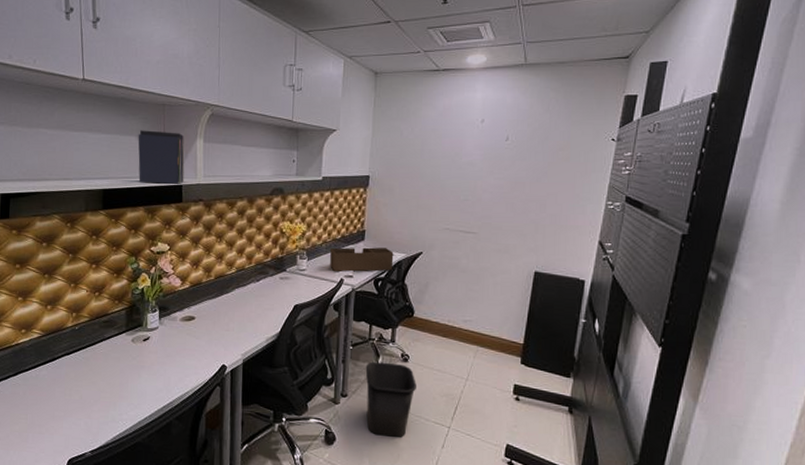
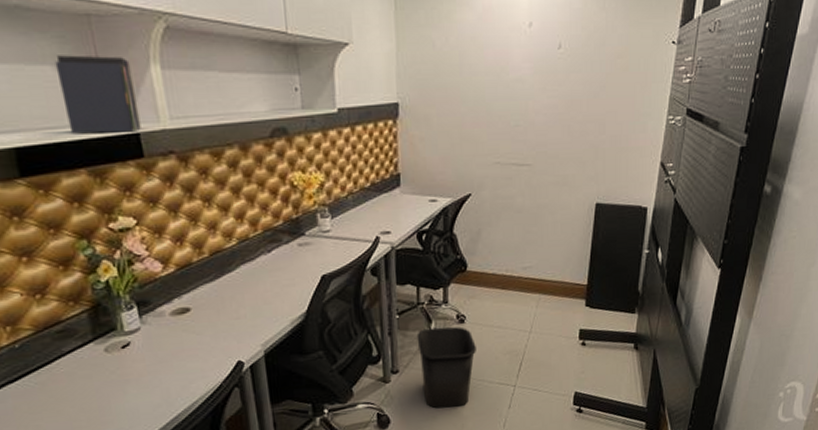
desk organizer: present [330,247,394,272] -> none [359,193,438,230]

